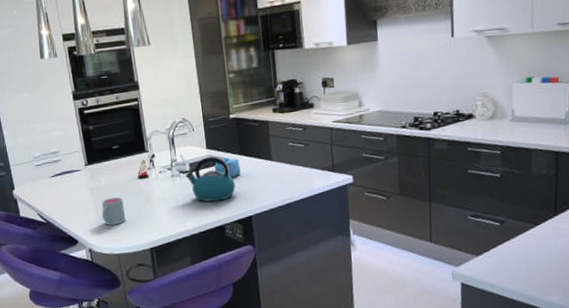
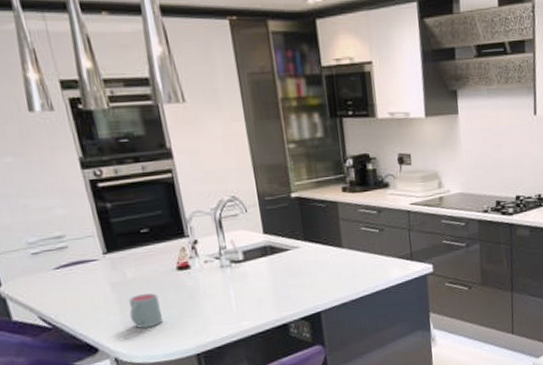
kettle: present [185,156,235,203] -> none [238,243,300,297]
teapot: present [214,157,241,178] -> none [273,244,306,268]

